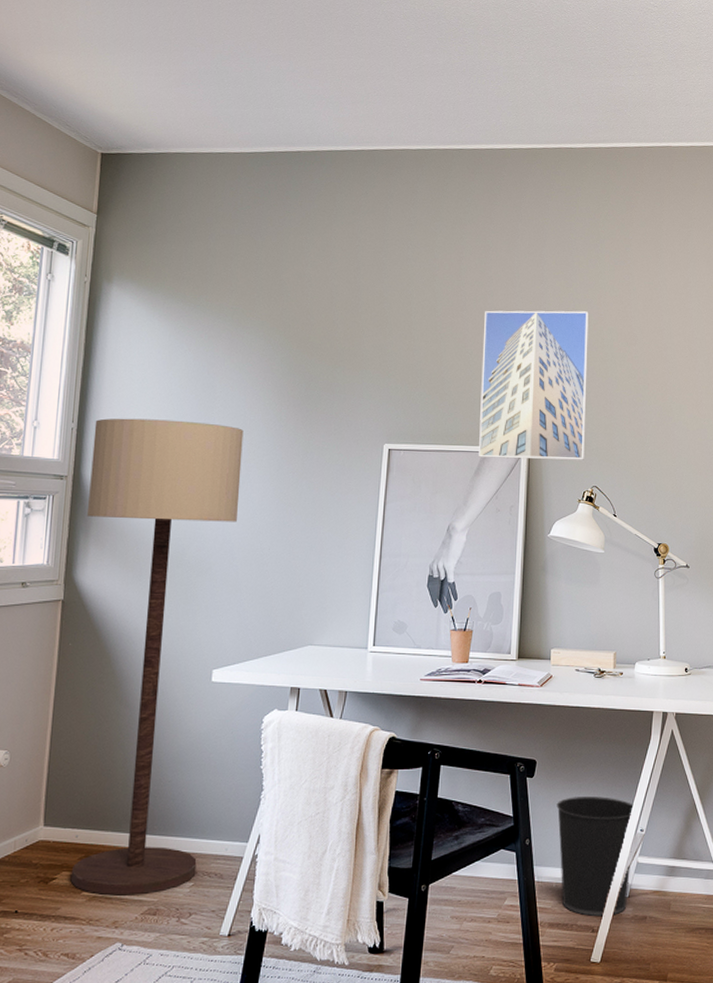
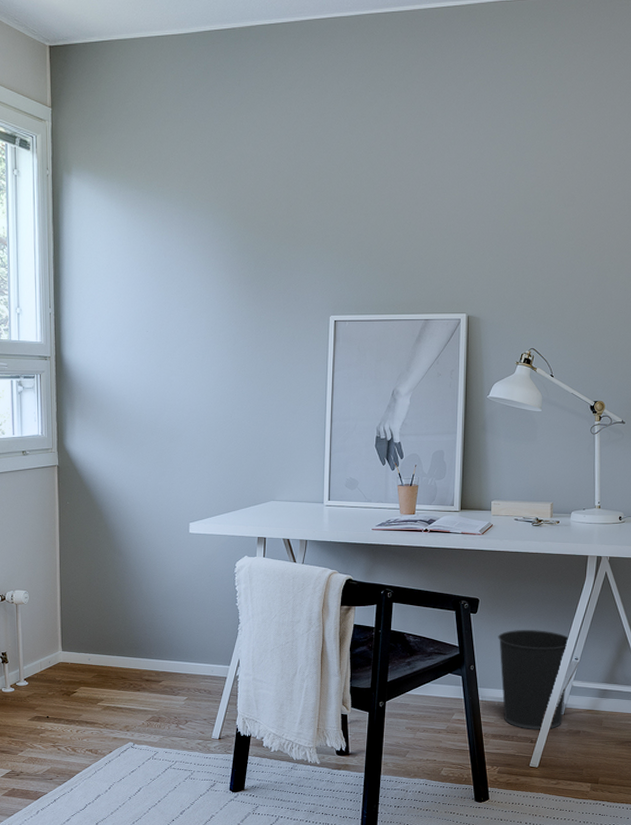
floor lamp: present [70,418,244,896] -> none [69,302,202,706]
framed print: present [479,310,589,460] -> none [420,174,526,325]

